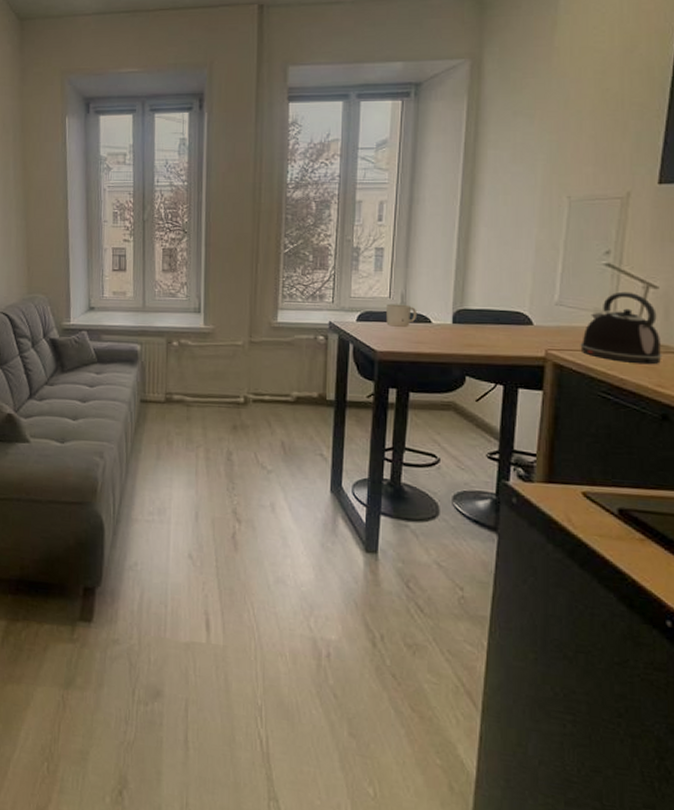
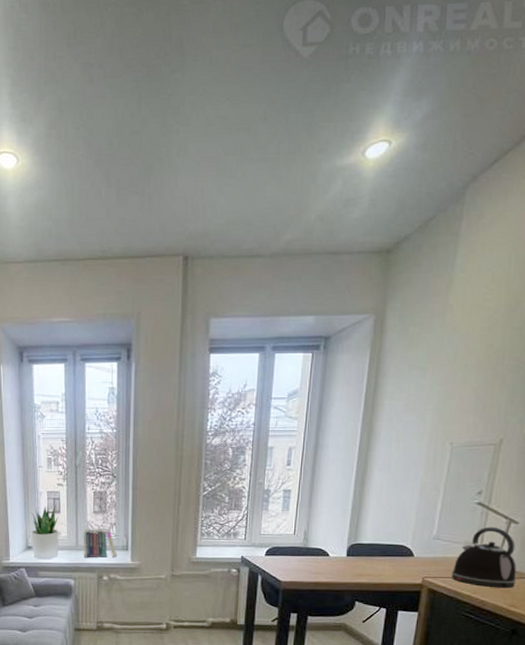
planter: none [94,262,125,323] -> present [31,505,59,560]
books: none [150,287,188,321] -> present [83,527,117,558]
mug: present [386,303,418,328] -> none [290,540,318,561]

